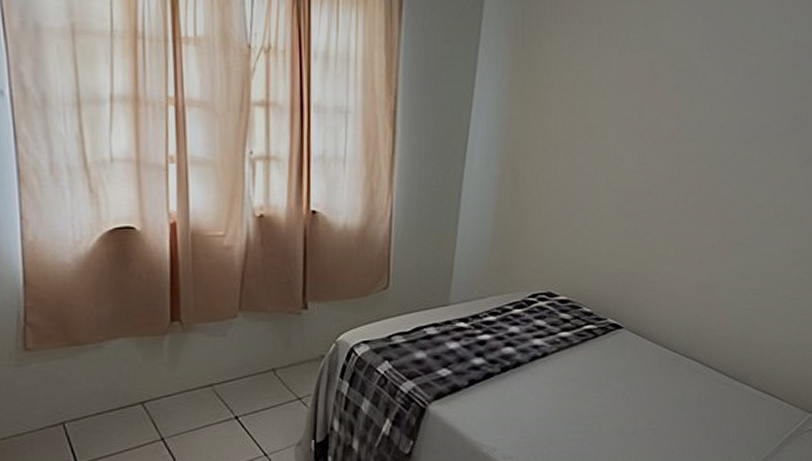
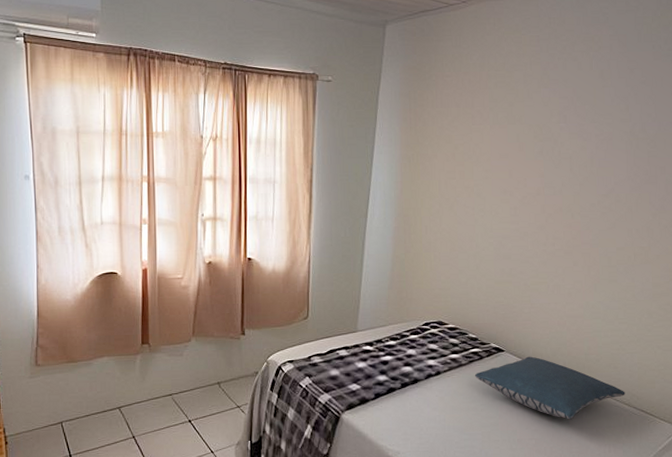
pillow: none [587,334,754,407] -> present [474,356,625,420]

